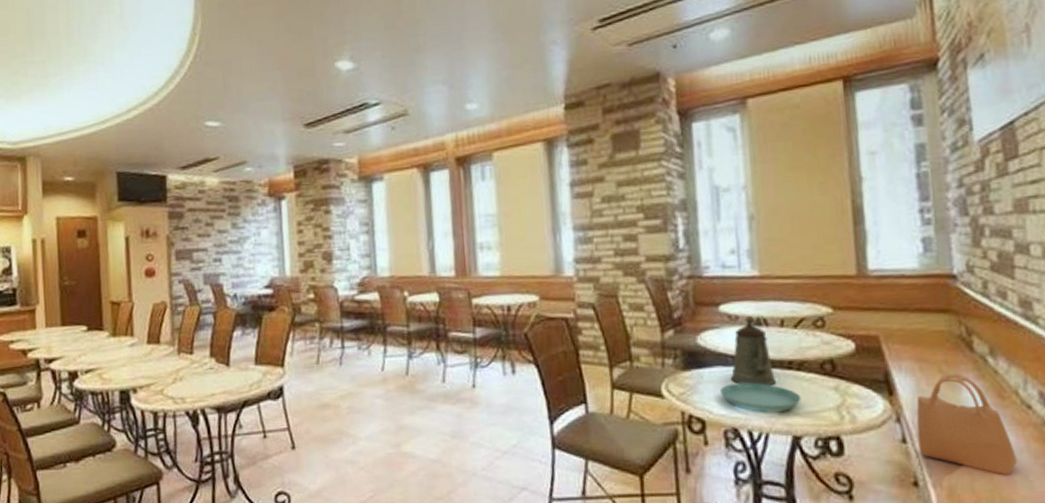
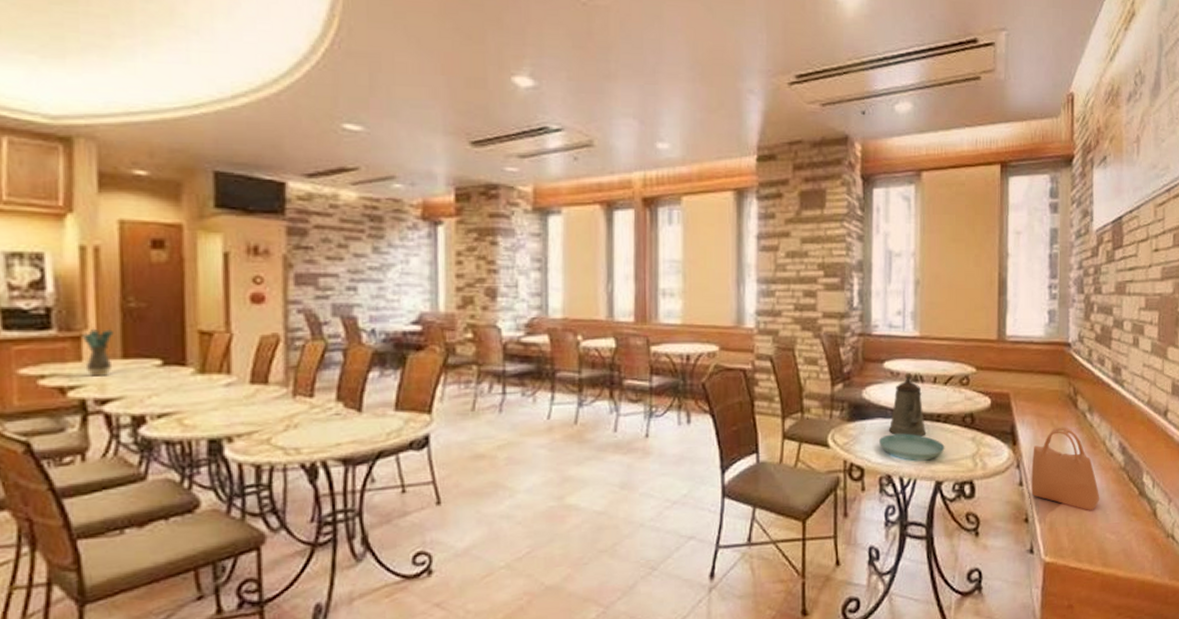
vase: none [35,303,55,341] -> present [81,328,114,377]

